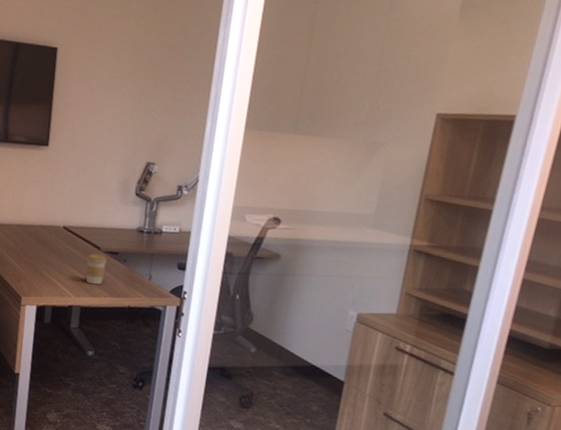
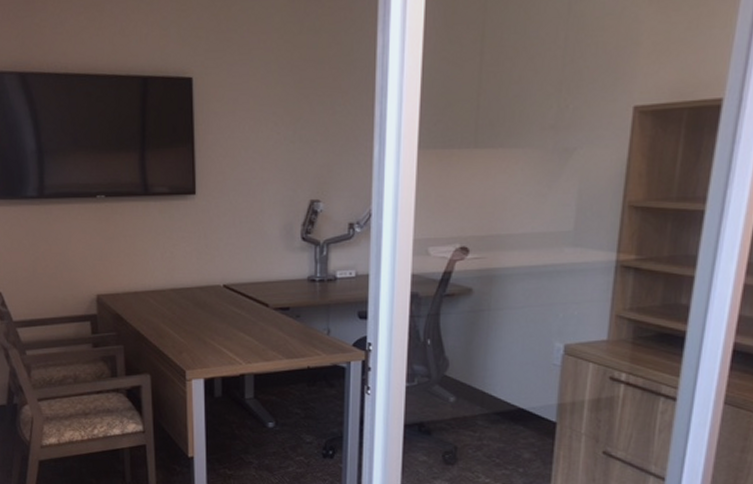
coffee cup: present [86,253,107,285] -> none [254,312,277,347]

